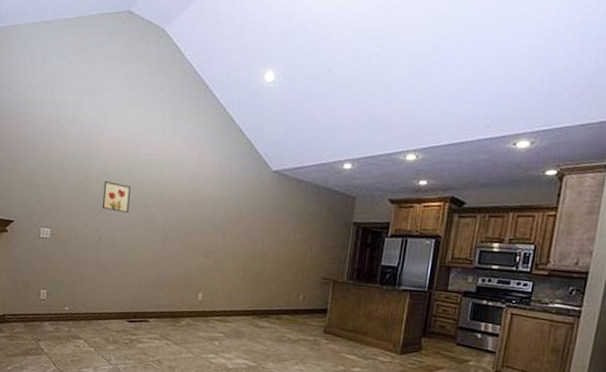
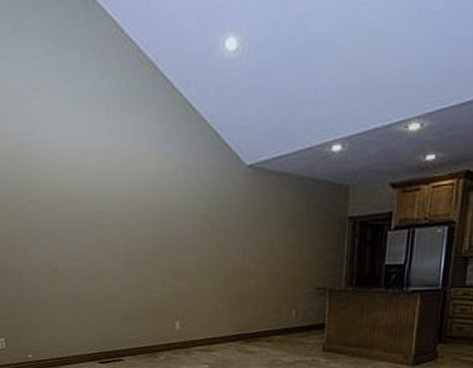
wall art: present [102,181,131,213] -> none [50,203,83,239]

